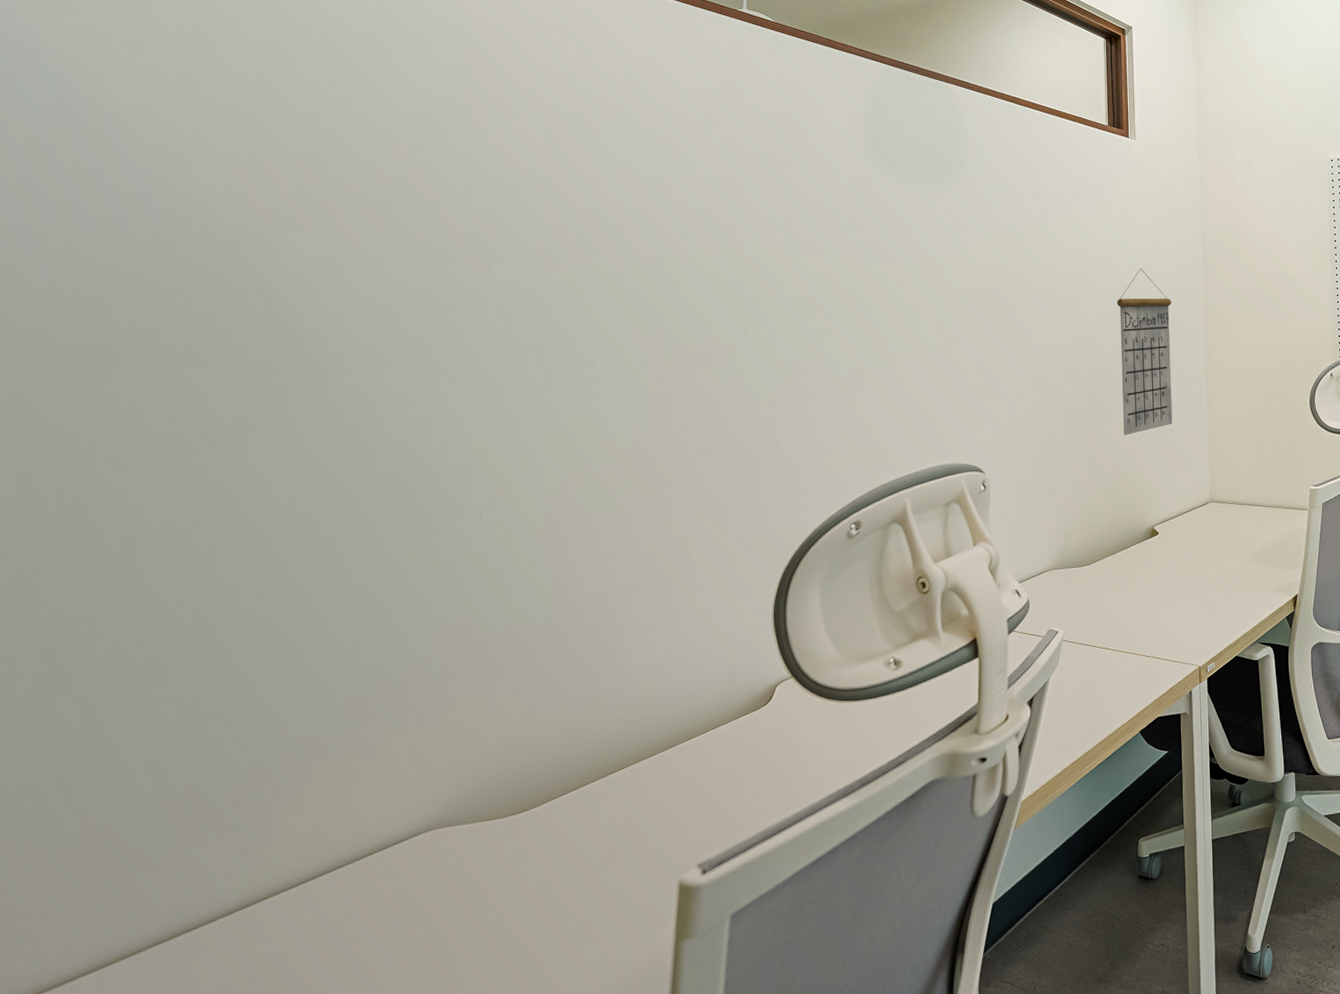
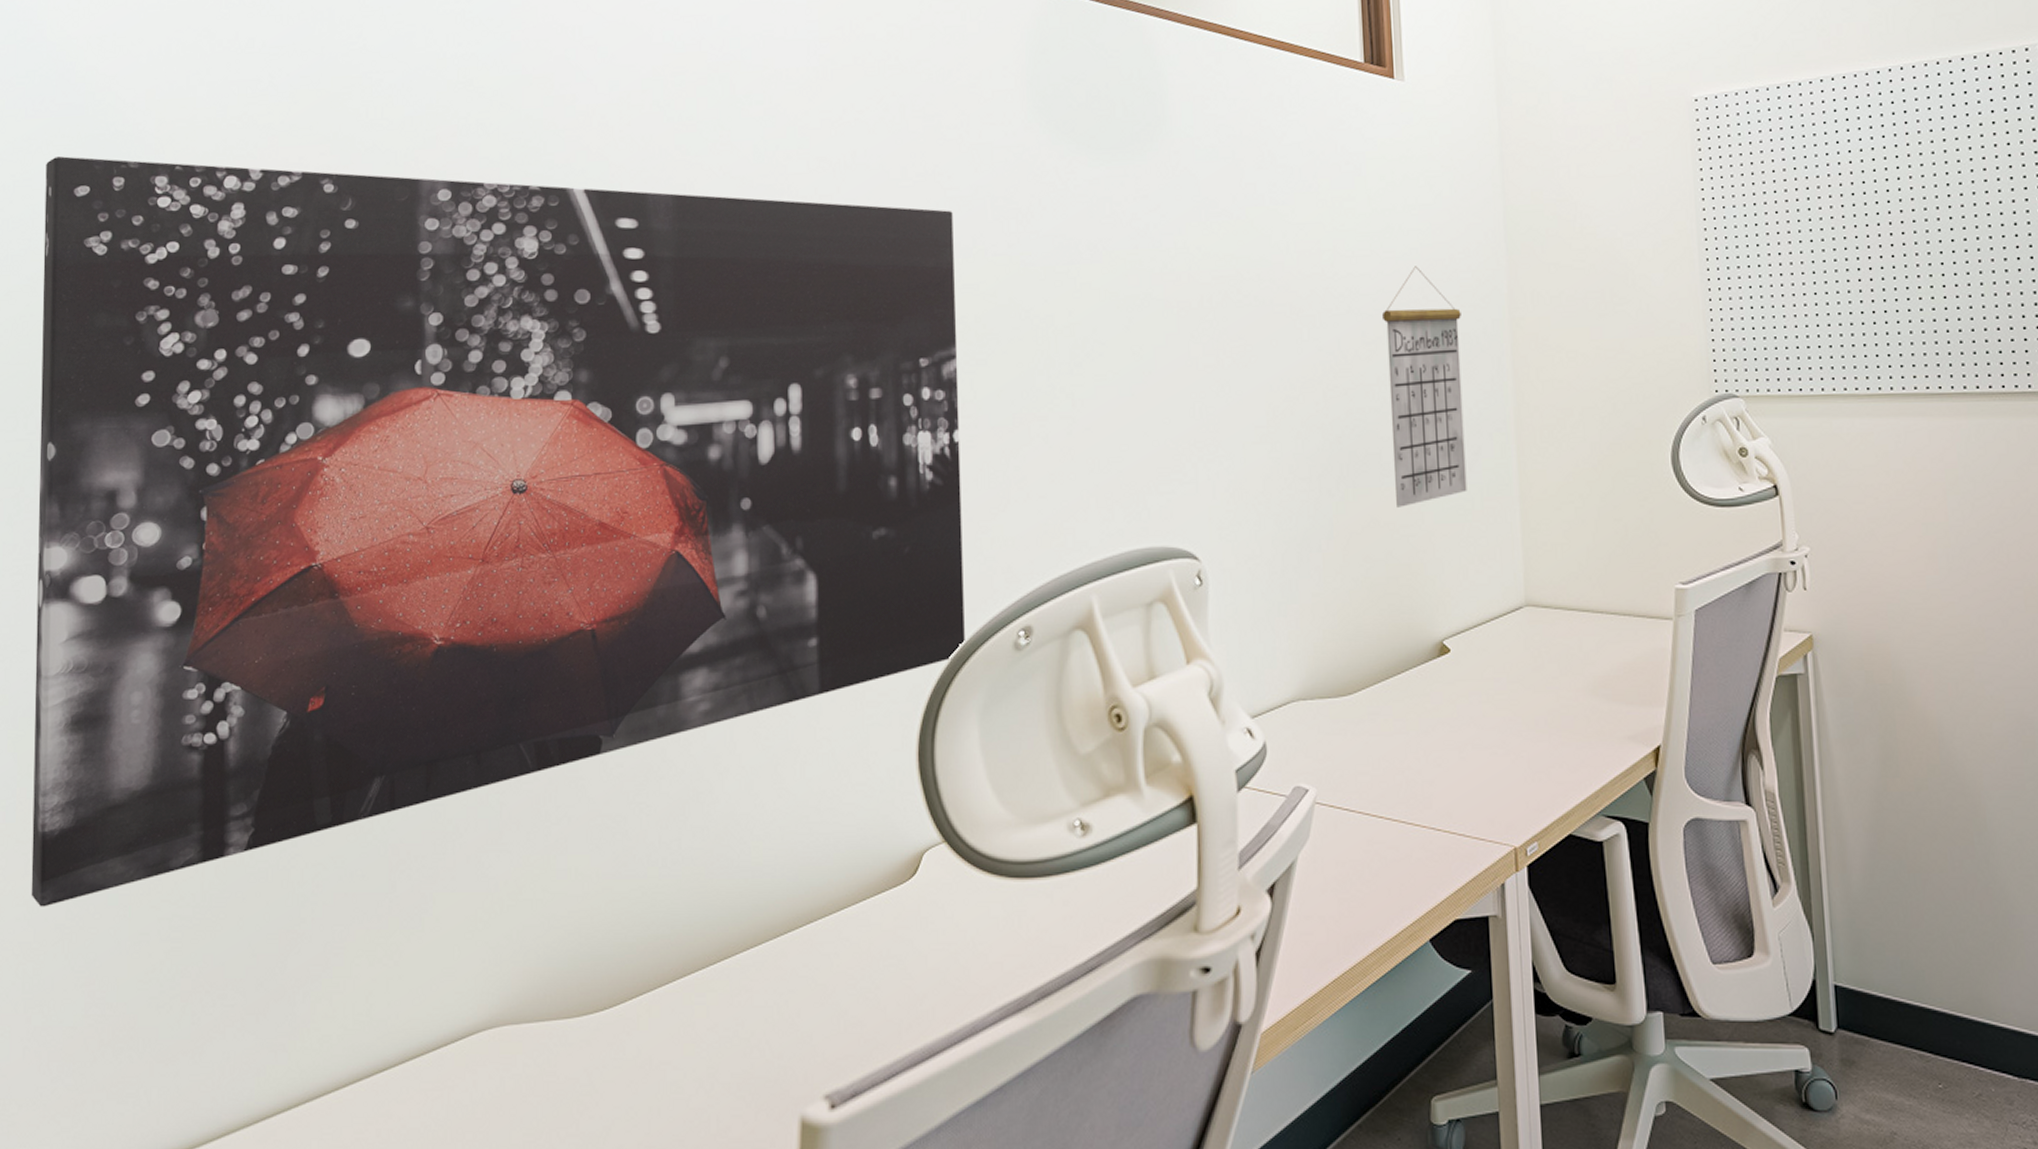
wall art: none [29,157,810,756] -> present [31,156,965,907]

